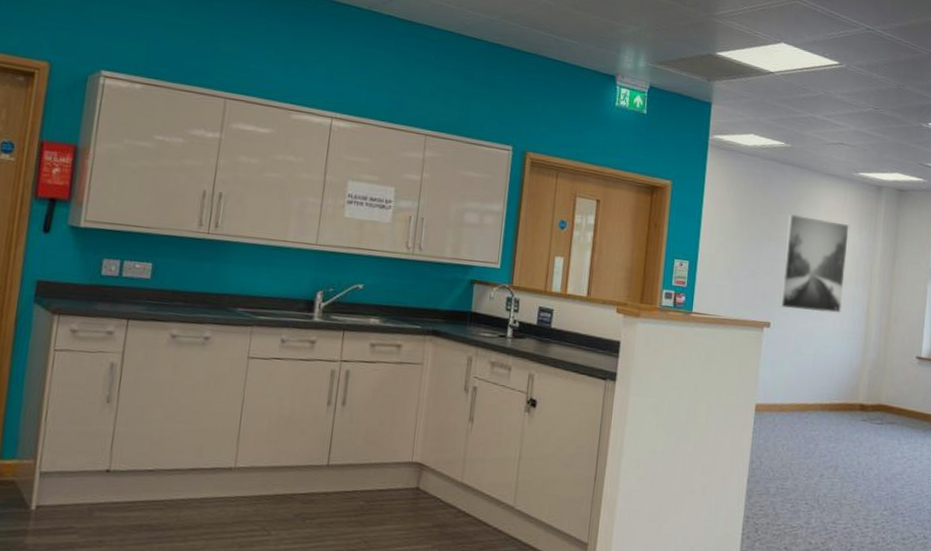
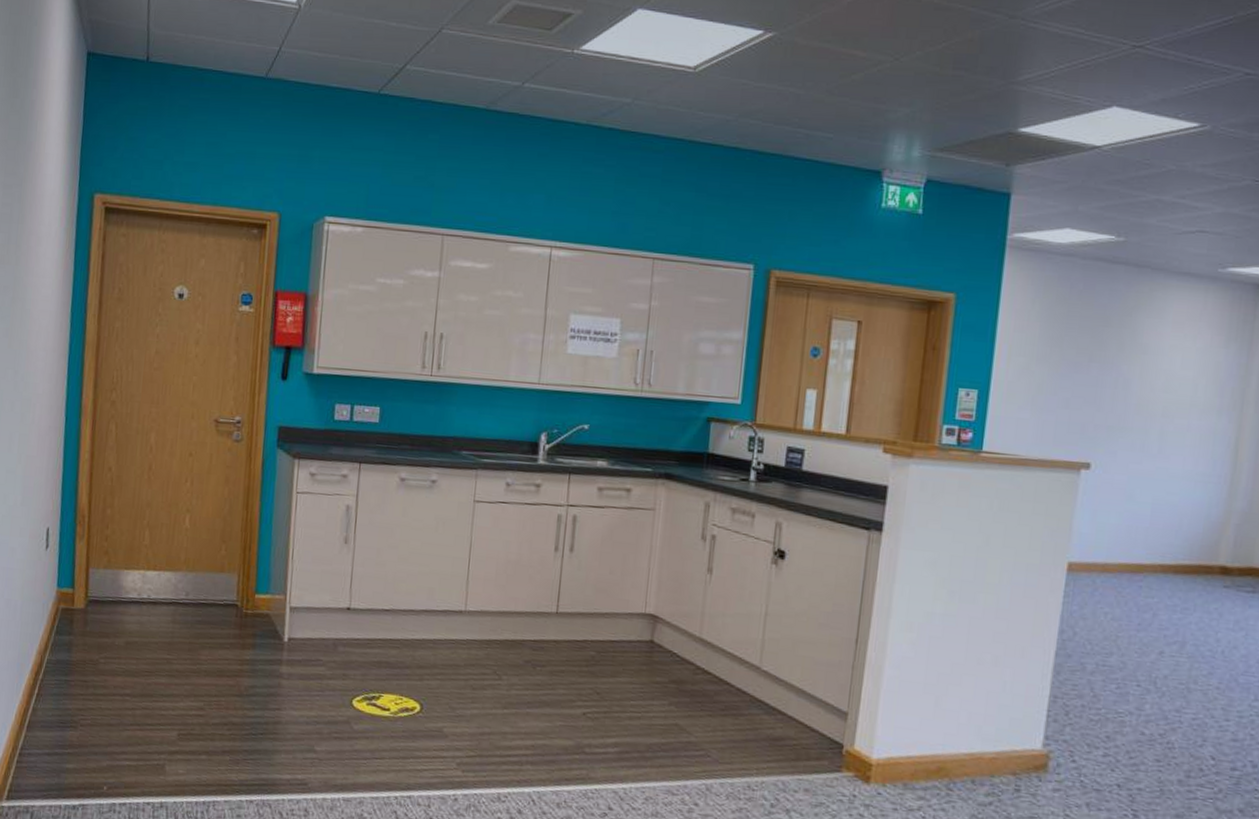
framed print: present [779,214,849,313] -> none [1103,326,1211,451]

